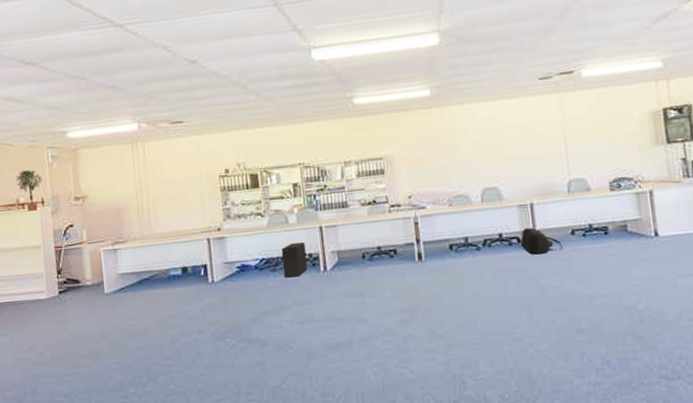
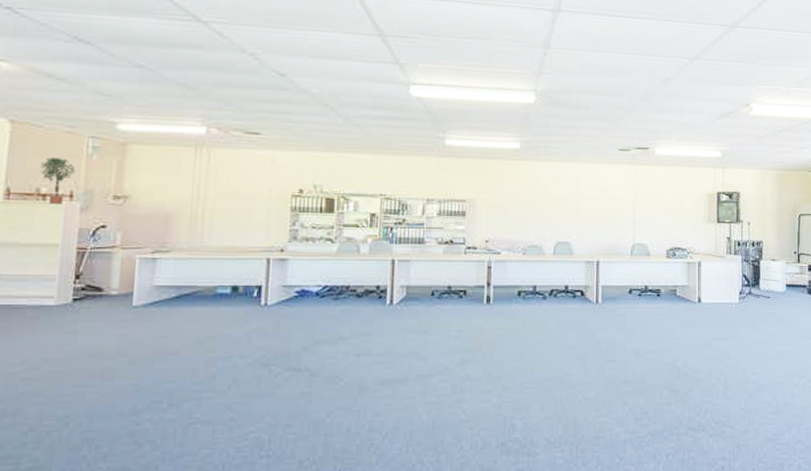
computer tower: present [282,242,308,278] -> none [347,274,374,308]
duffel bag: present [521,227,563,255] -> none [584,283,620,308]

